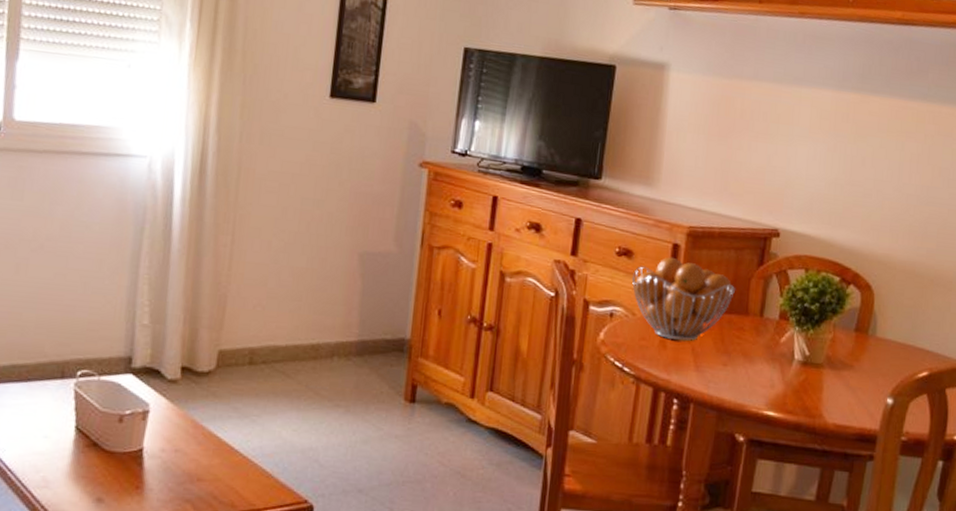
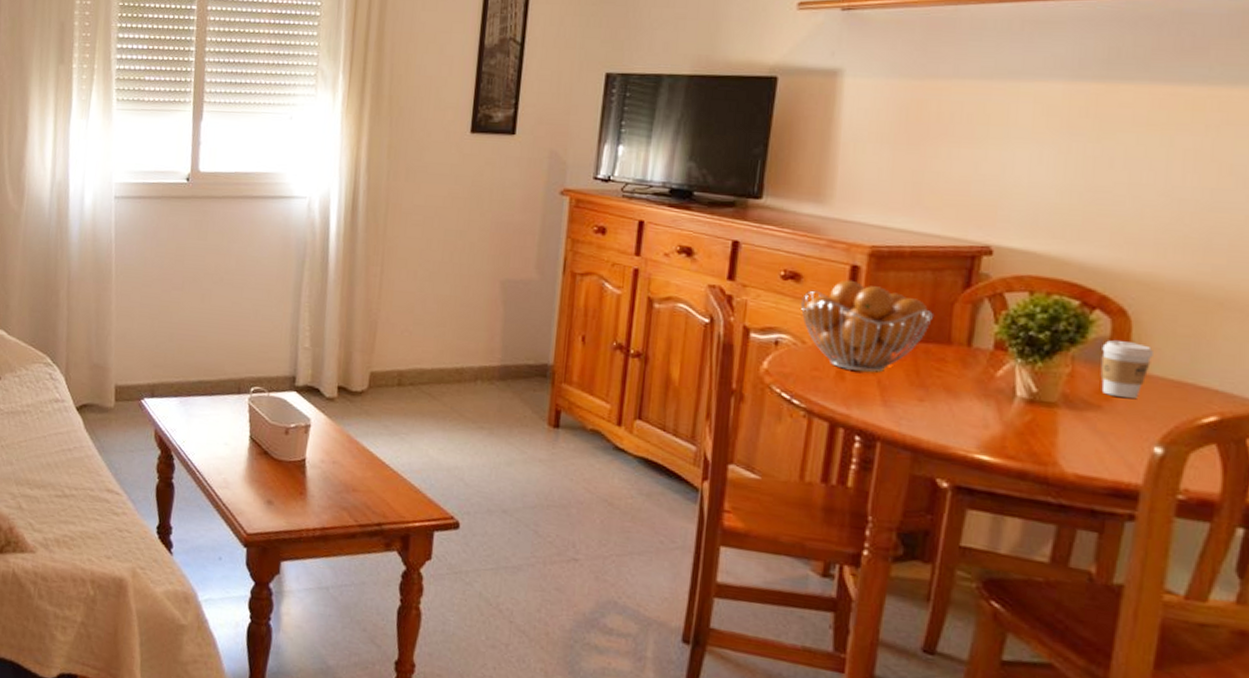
coffee cup: none [852,310,888,359] -> present [1100,339,1153,399]

